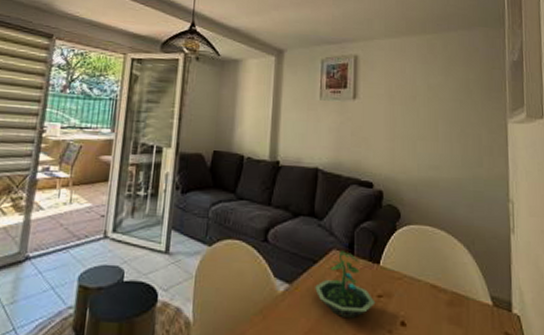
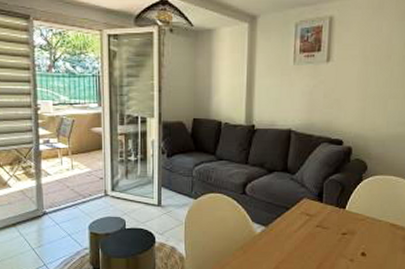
terrarium: present [315,251,376,319] -> none [288,199,340,252]

